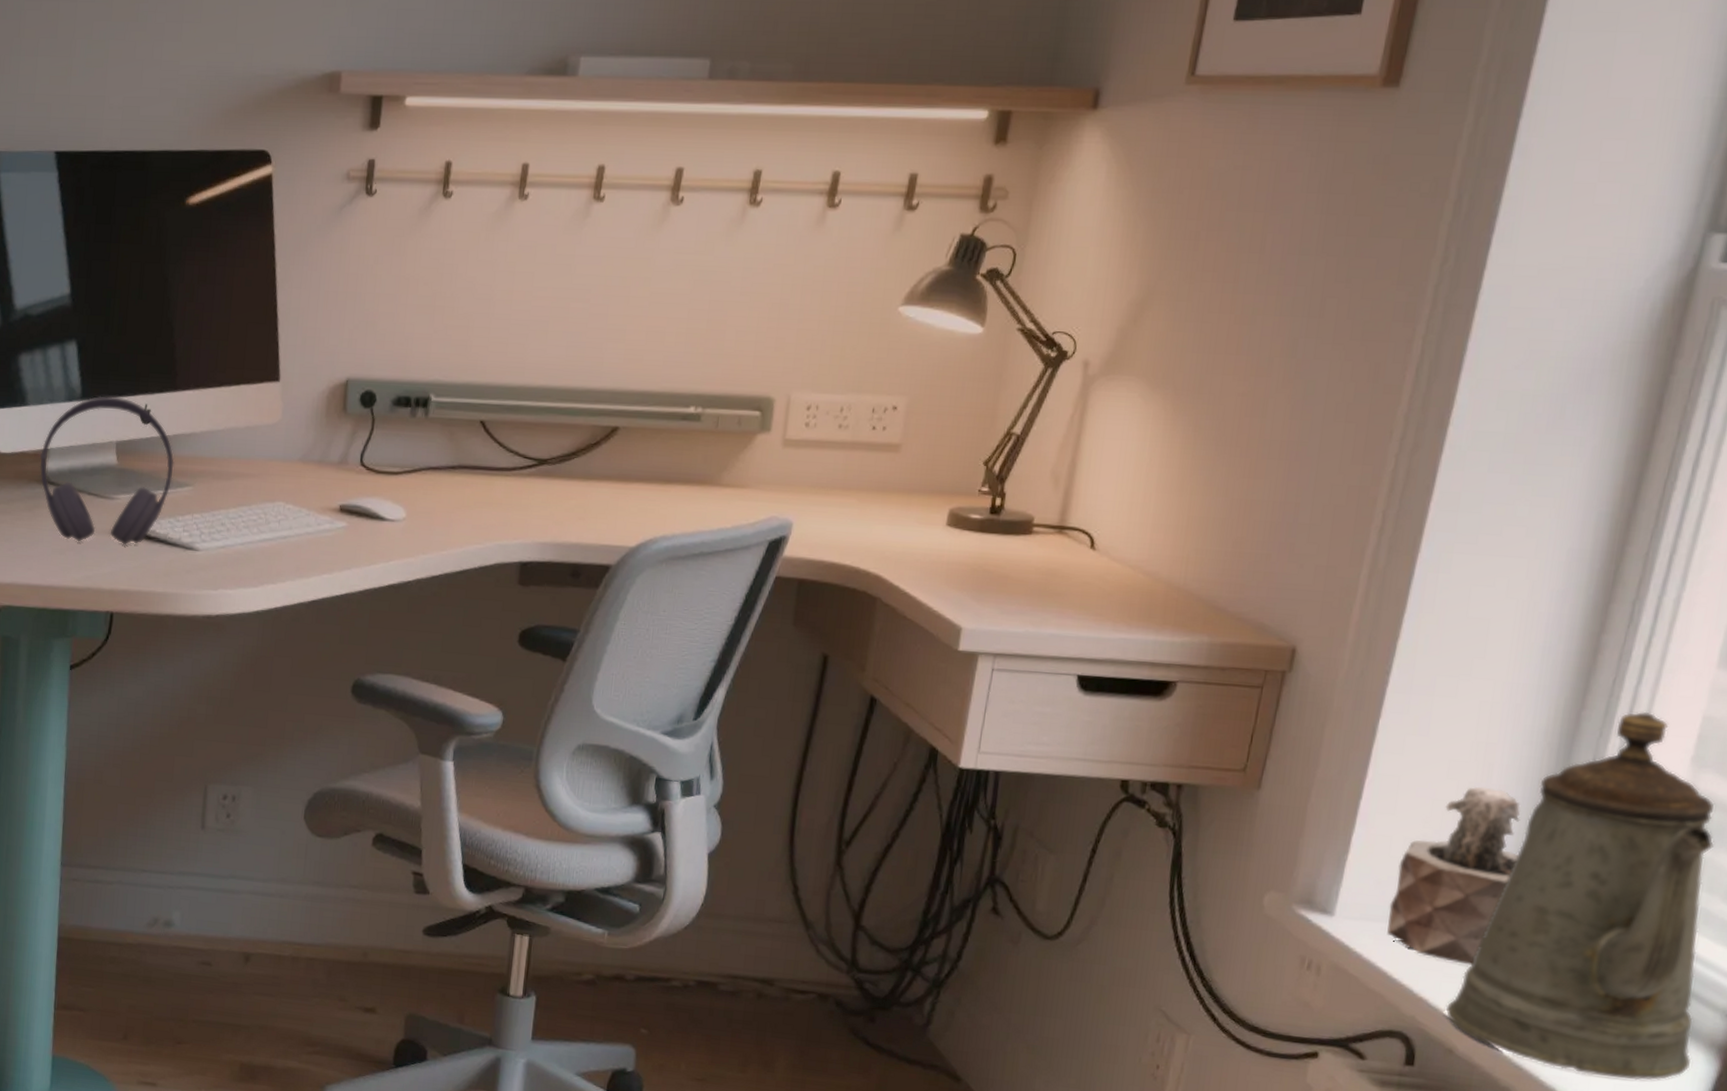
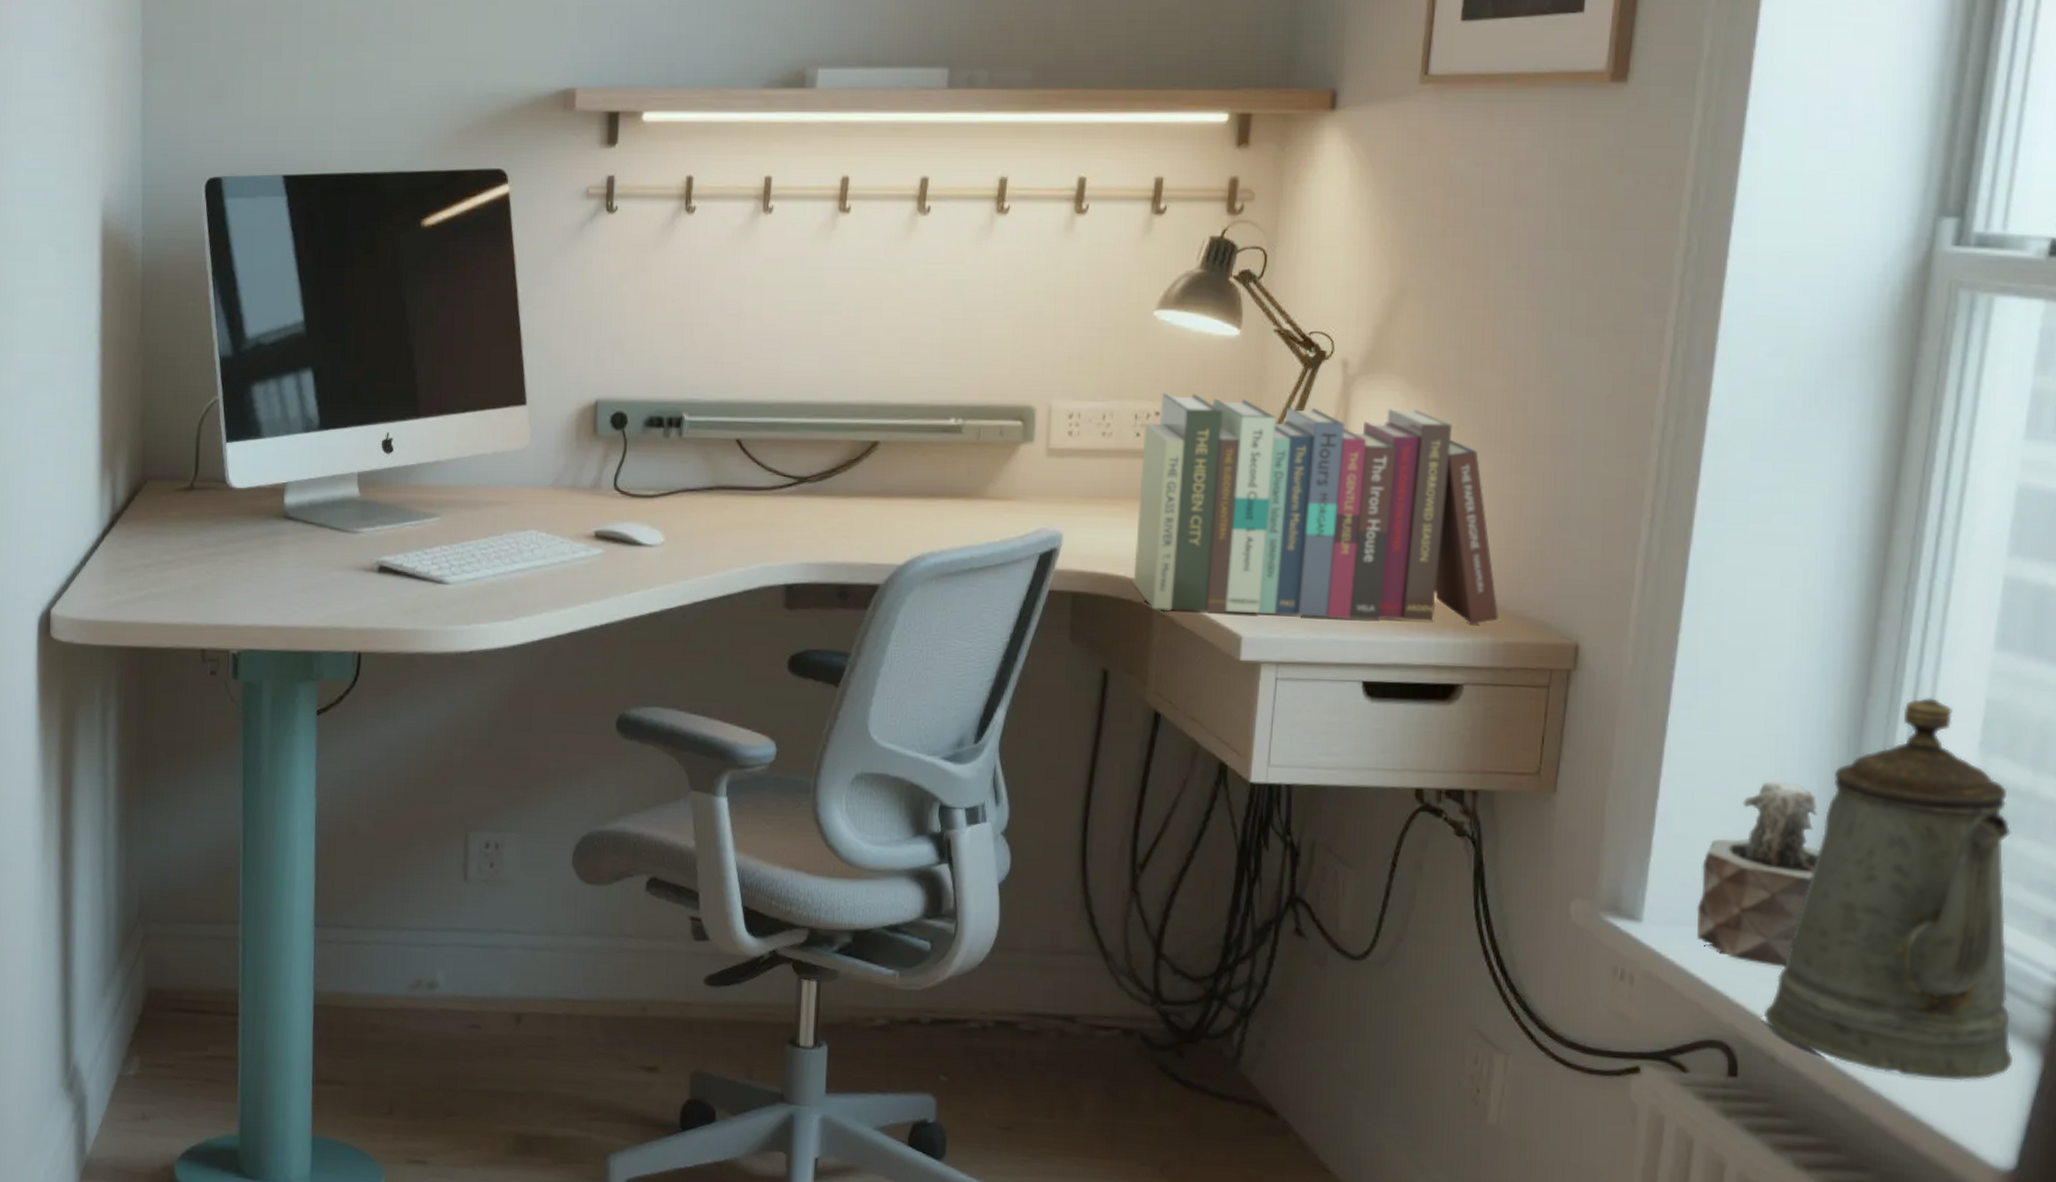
headphones: present [39,396,175,545] -> none [277,425,420,580]
books: none [859,388,1219,624] -> present [1133,393,1498,625]

